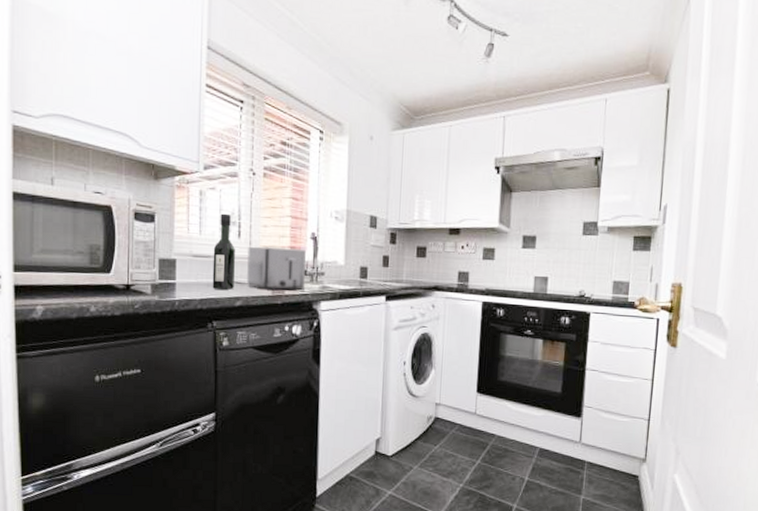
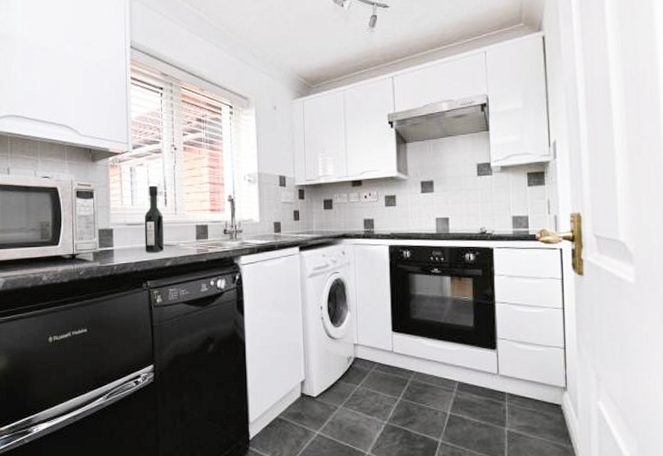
toaster: present [246,246,306,290] -> none [173,210,225,250]

